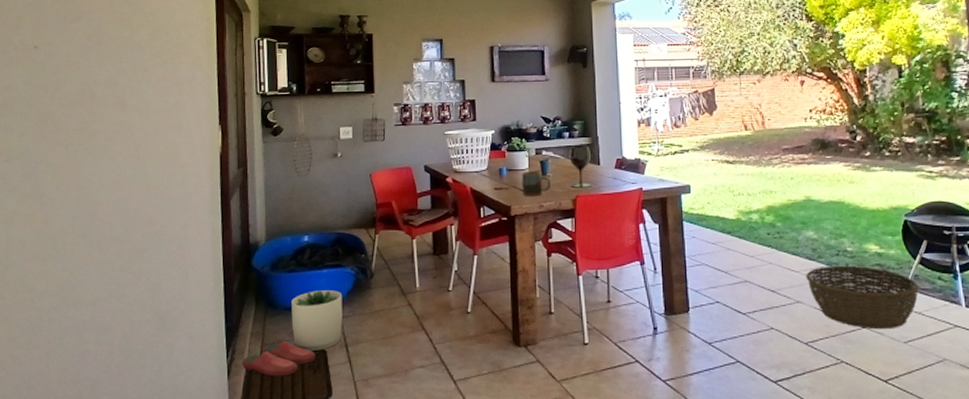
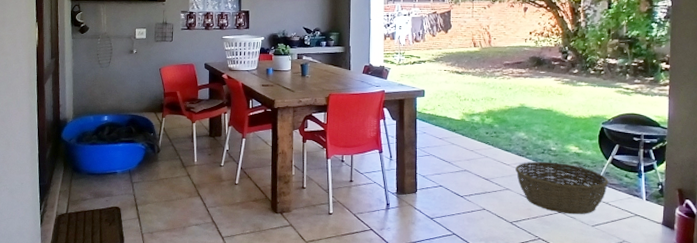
slippers: present [243,340,316,376] -> none [53,198,112,227]
planter: present [291,290,342,352] -> none [92,160,134,209]
mug: present [521,171,551,196] -> none [284,72,309,93]
wine glass: present [569,145,591,189] -> none [325,53,343,89]

